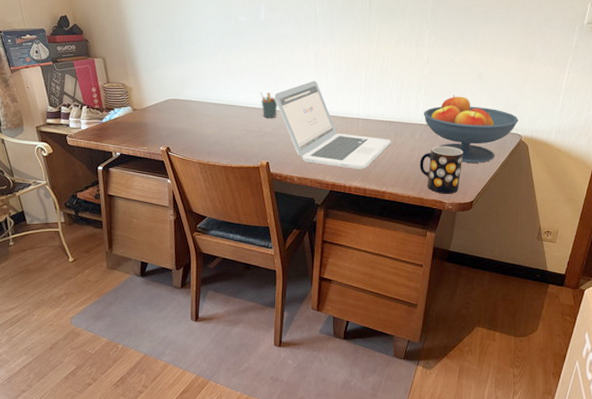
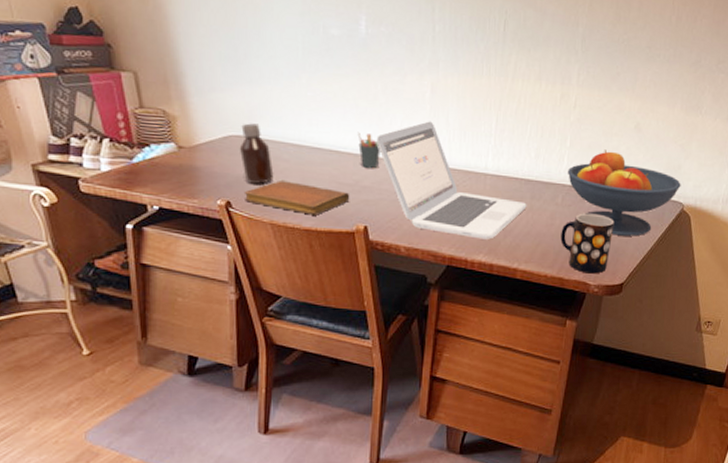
bottle: none [175,89,200,134] -> present [239,123,274,184]
notebook: none [179,131,256,155] -> present [243,181,350,216]

